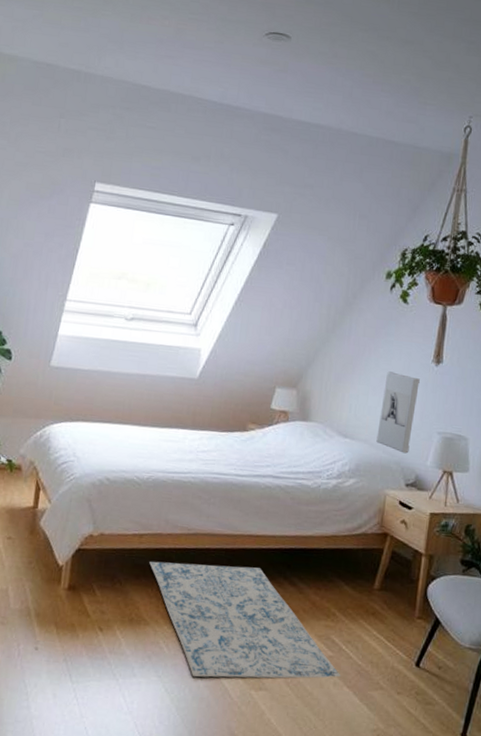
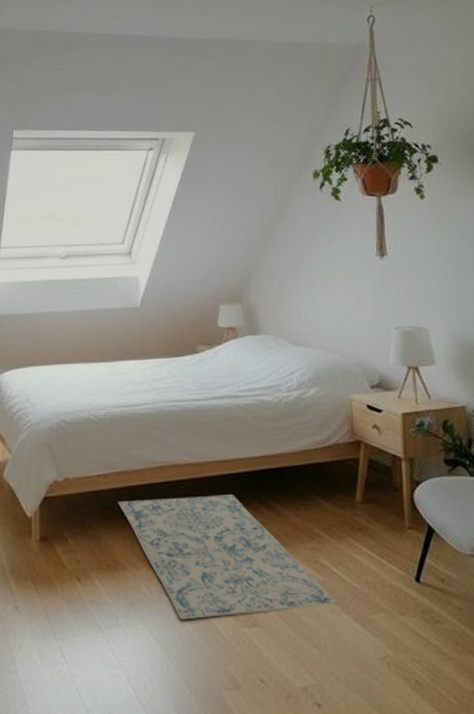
wall sculpture: present [376,371,420,454] -> none [330,271,368,354]

